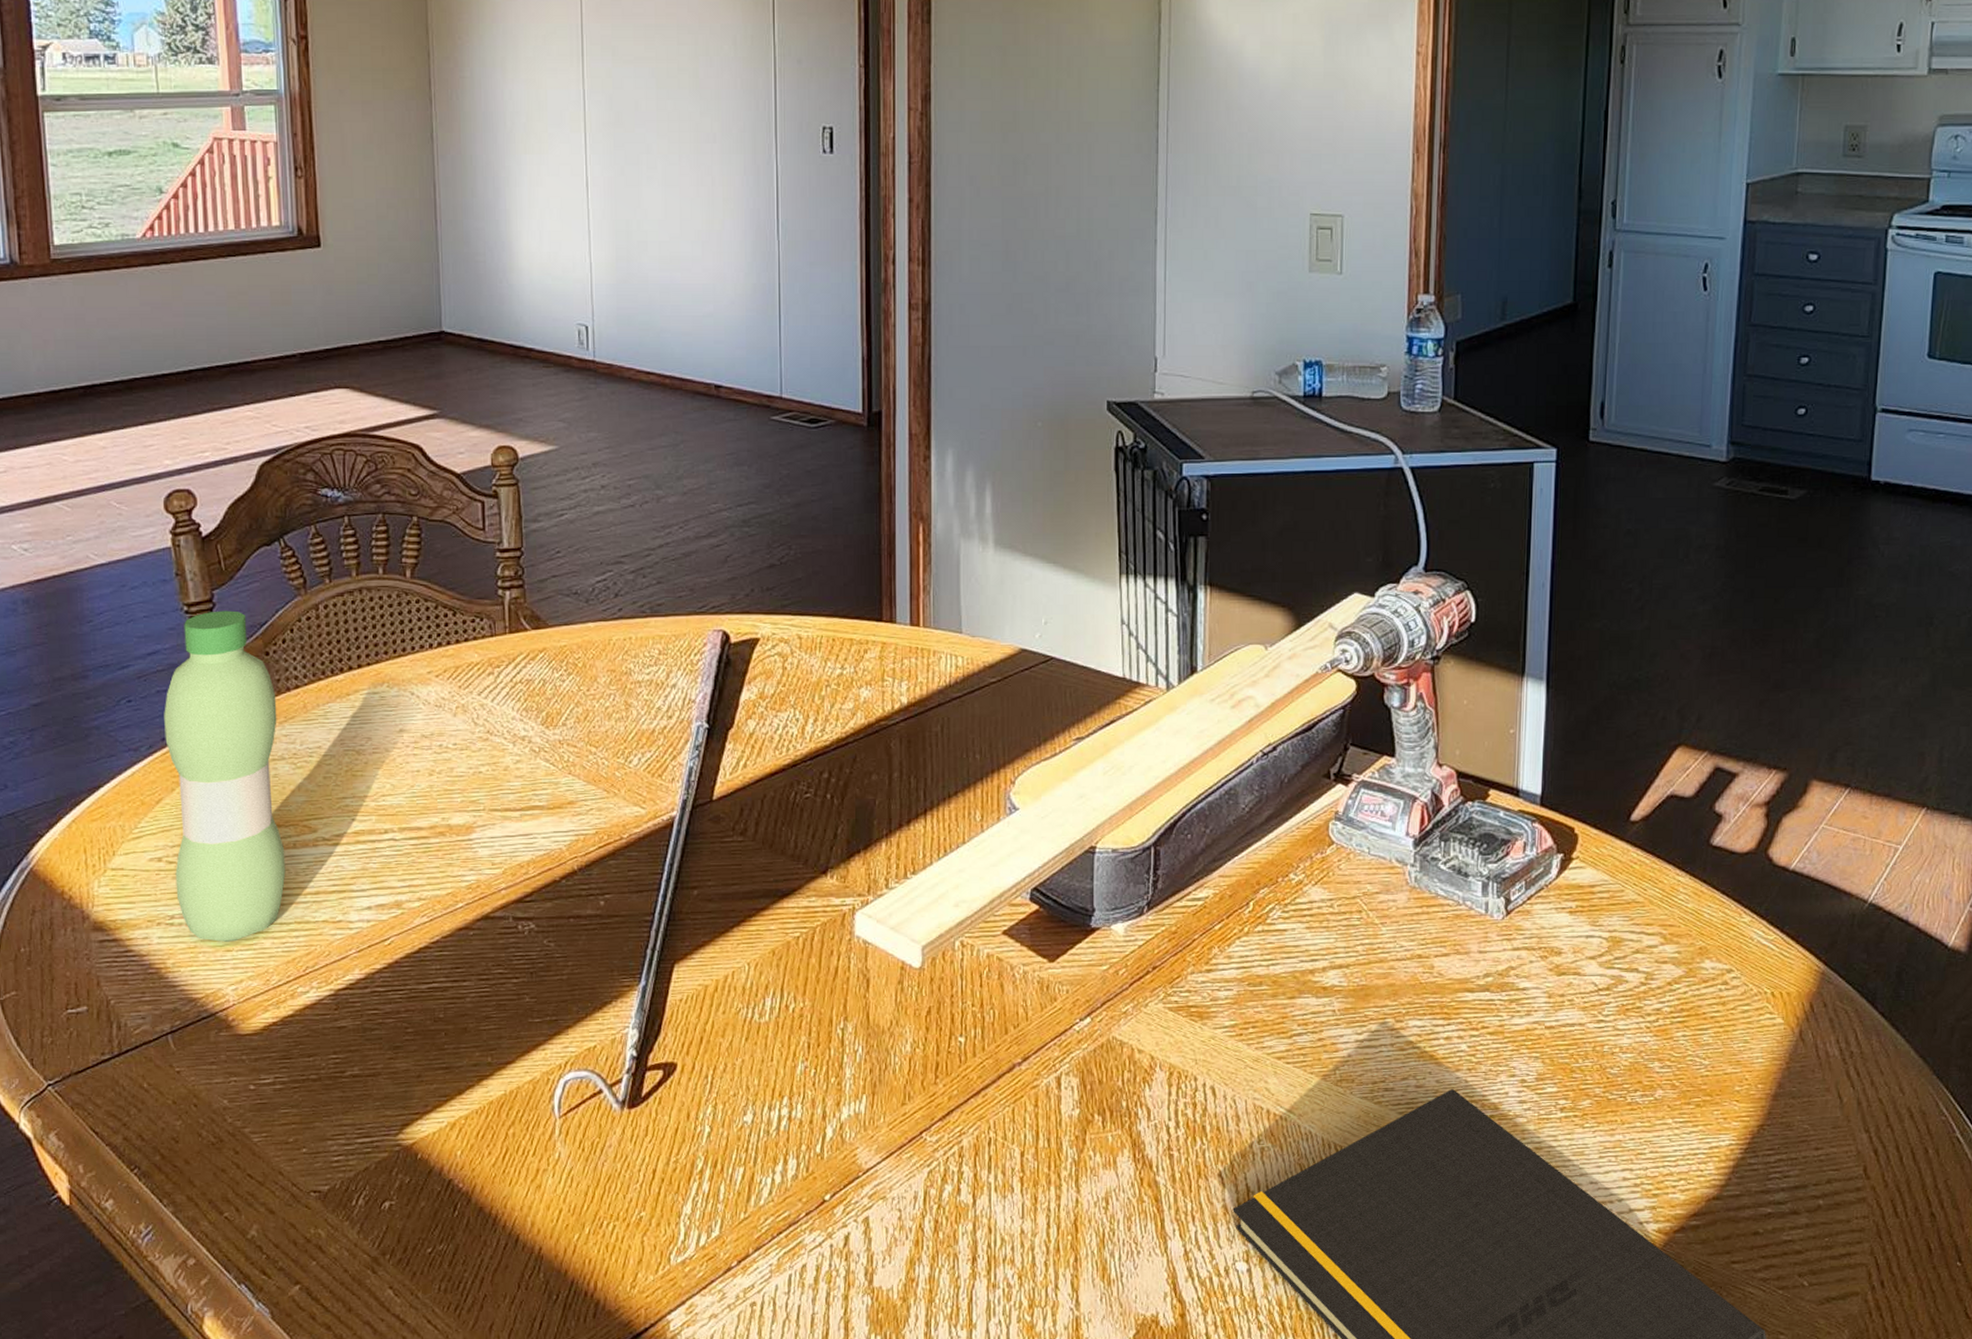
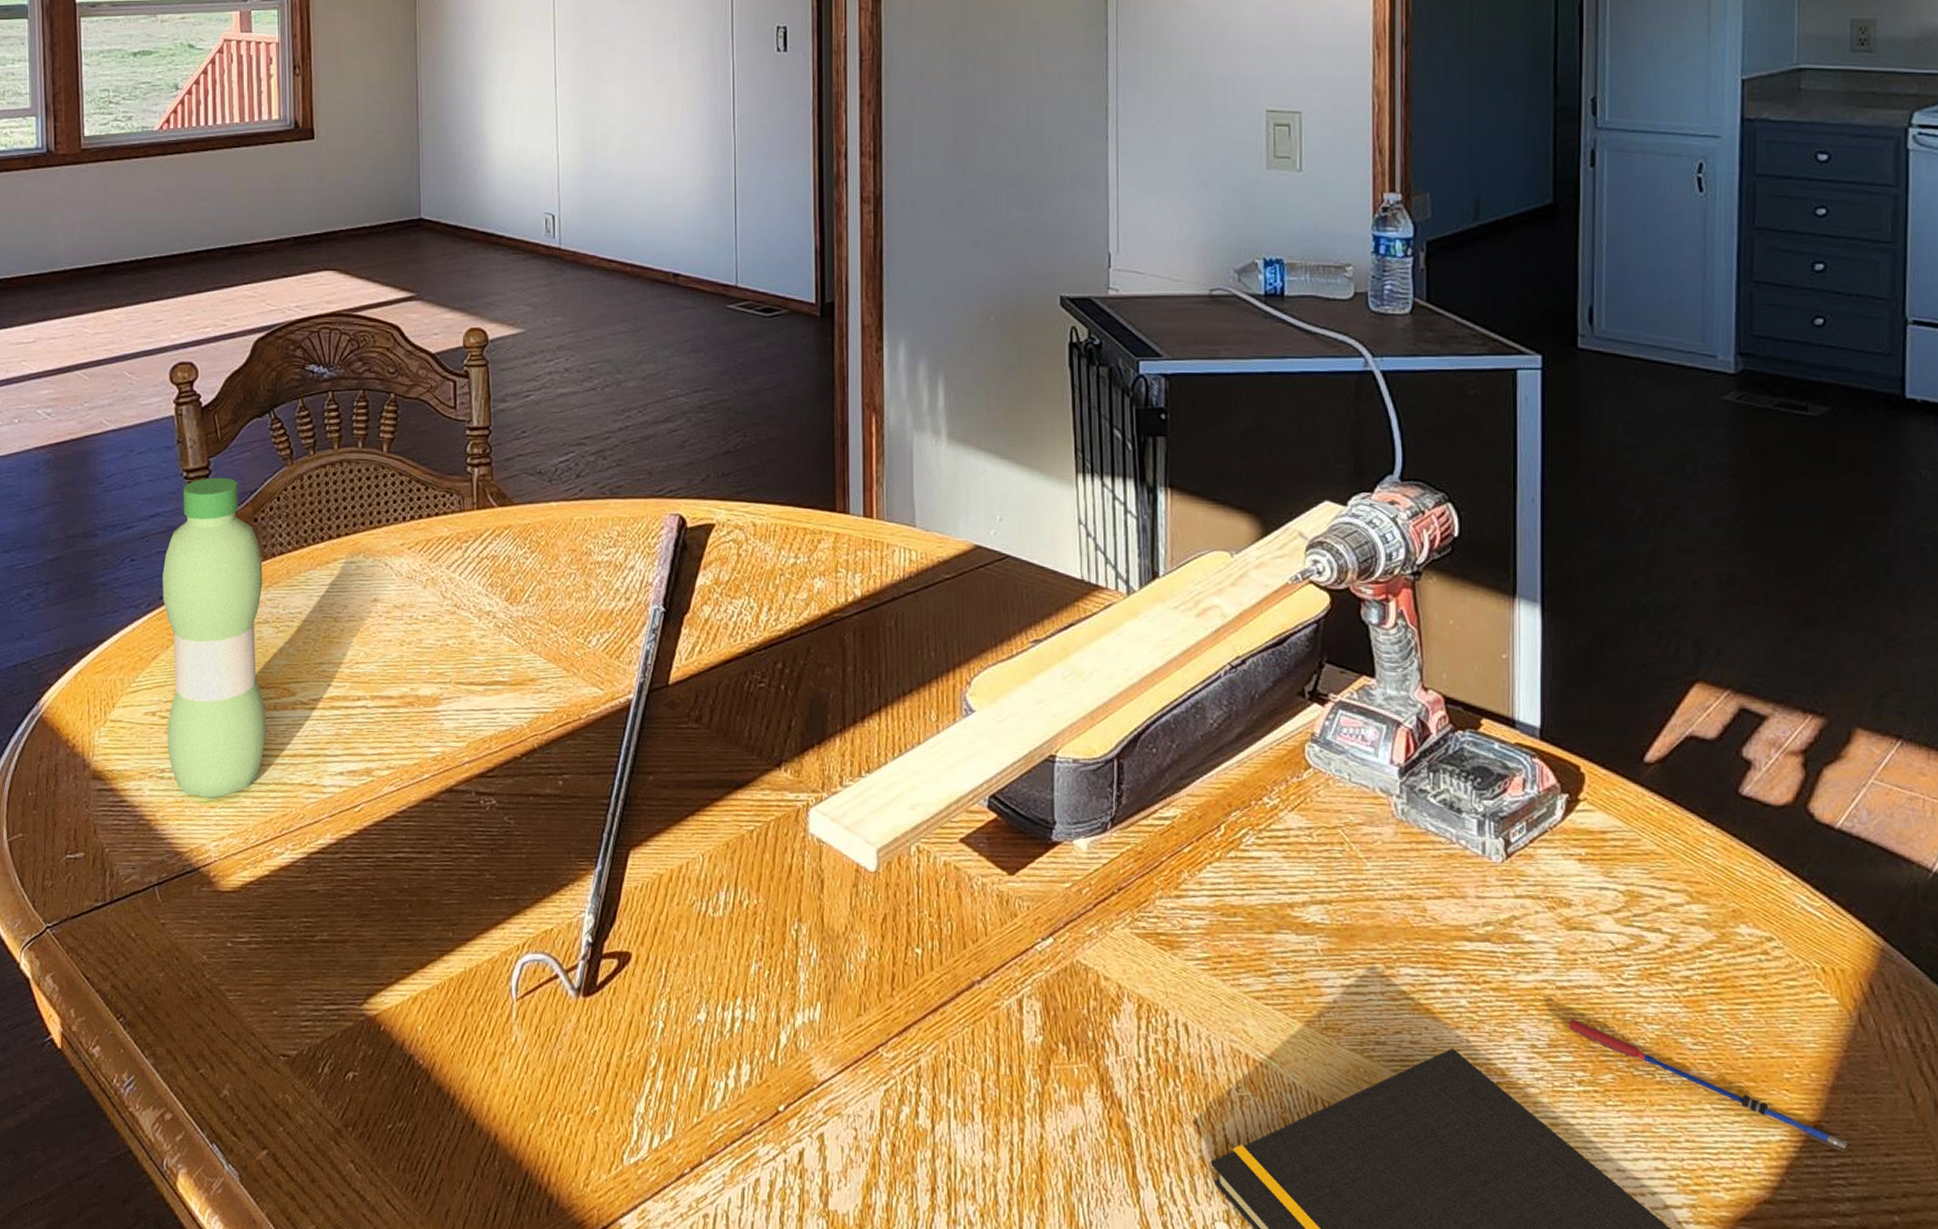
pen: none [1555,1054,1784,1149] -> present [1569,1018,1847,1151]

